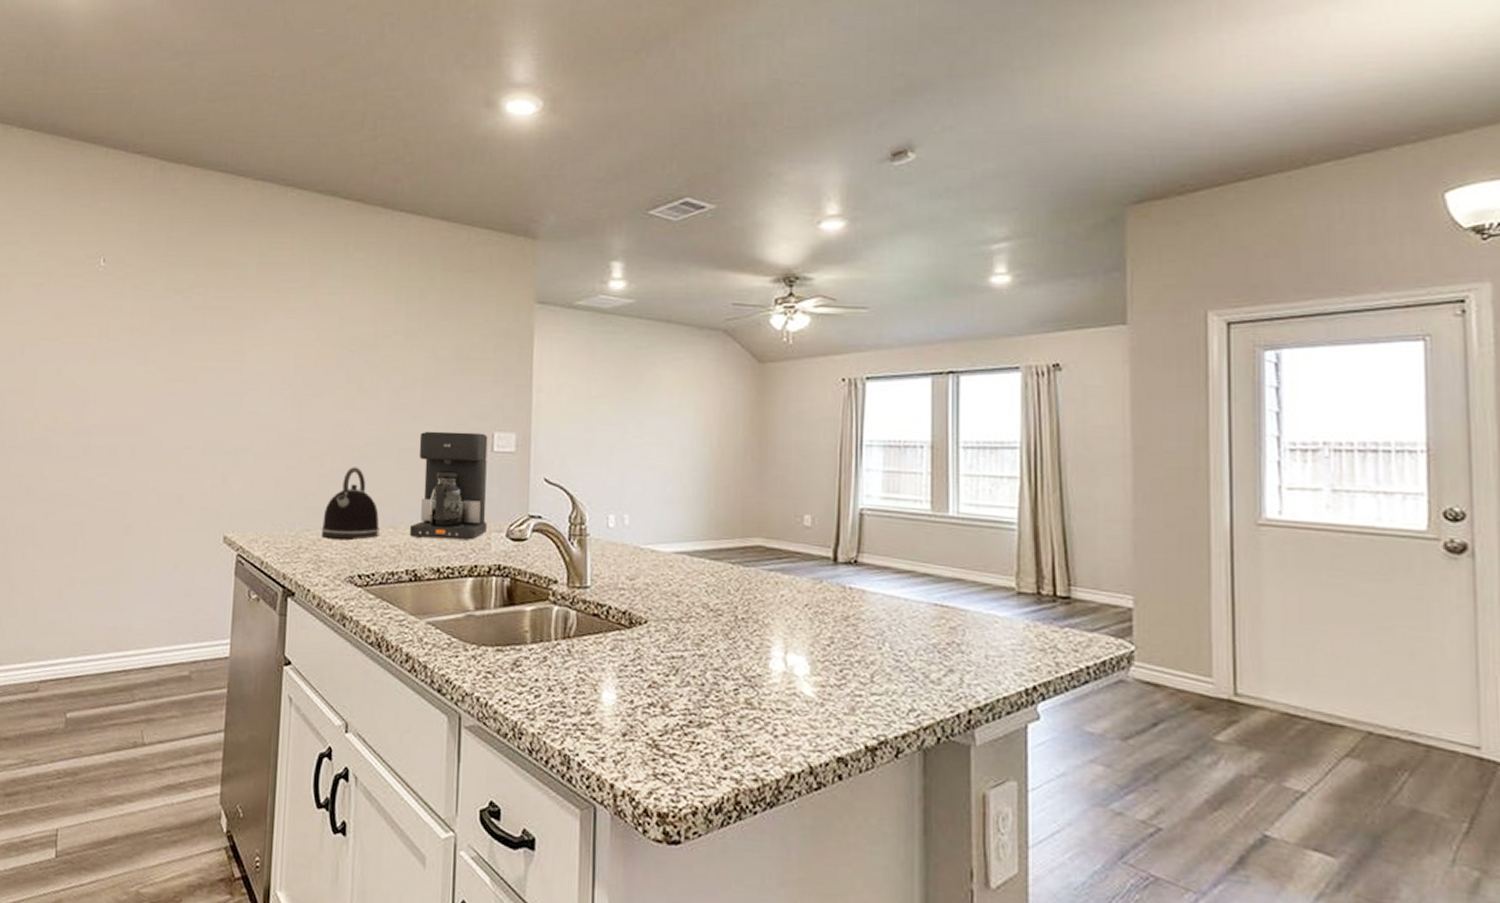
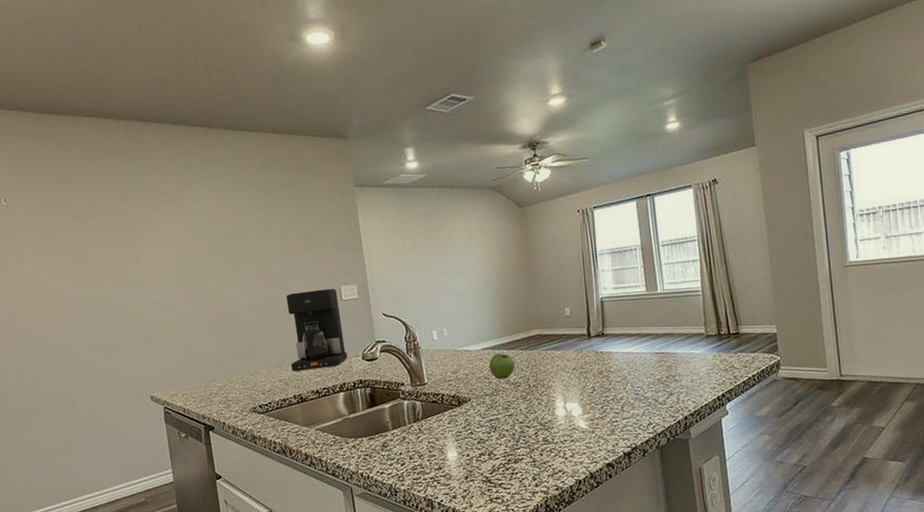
kettle: present [321,467,381,540] -> none [224,328,270,384]
fruit: none [681,563,719,601] -> present [489,353,515,379]

